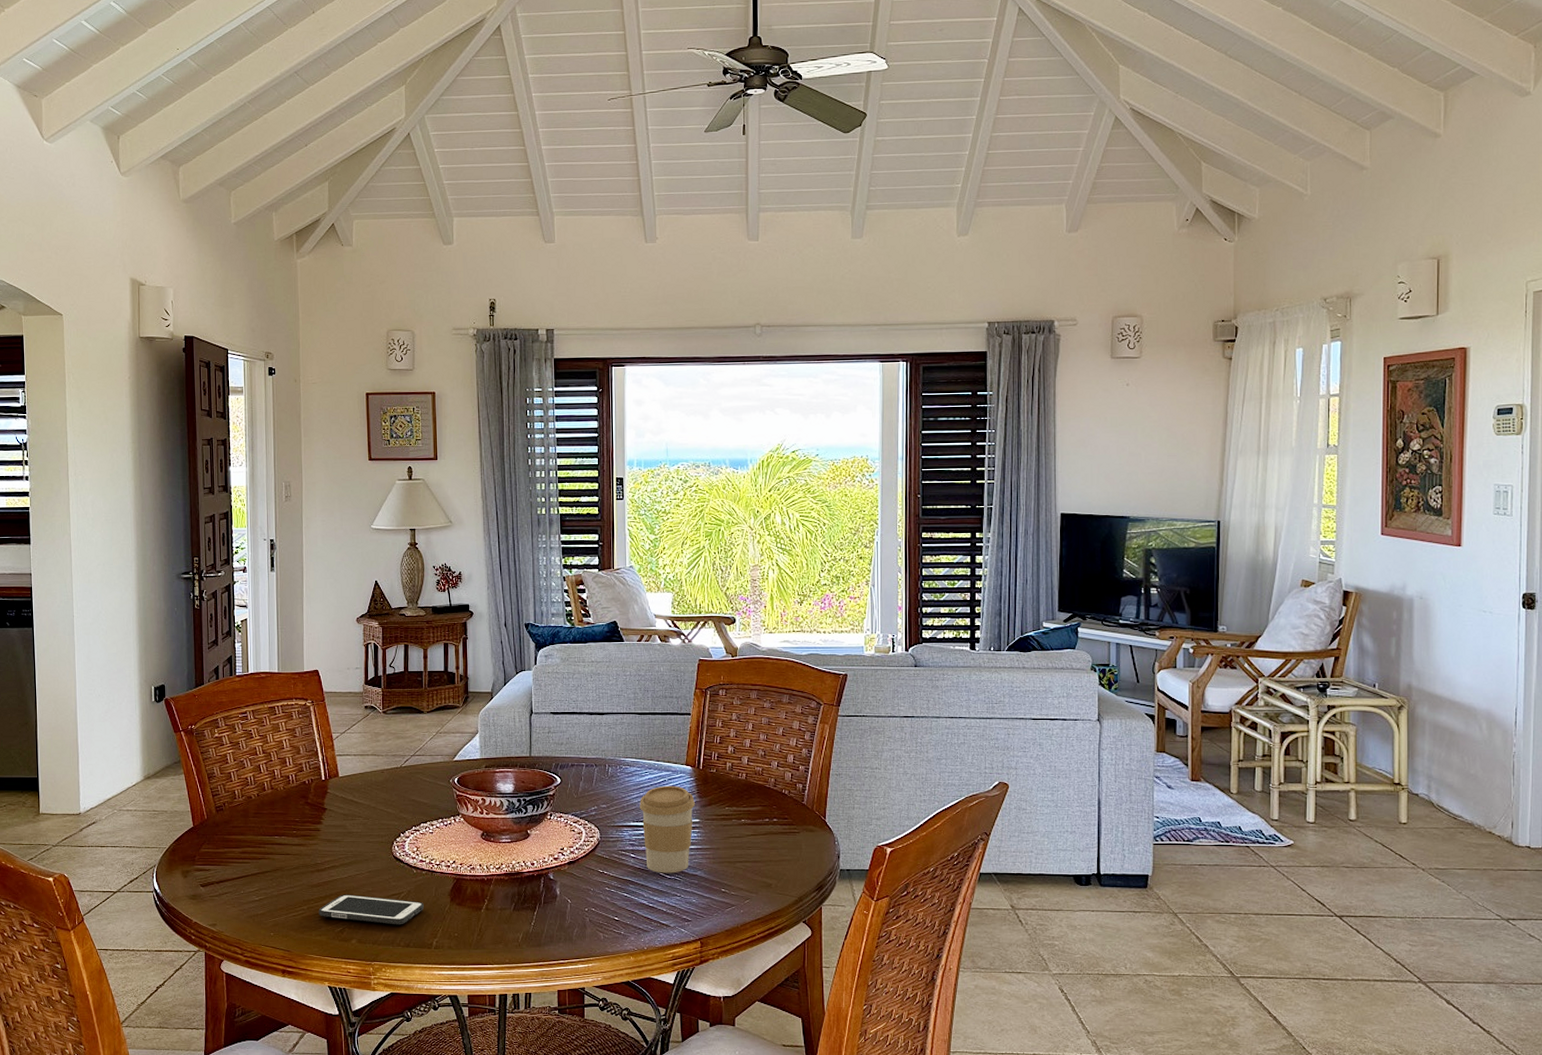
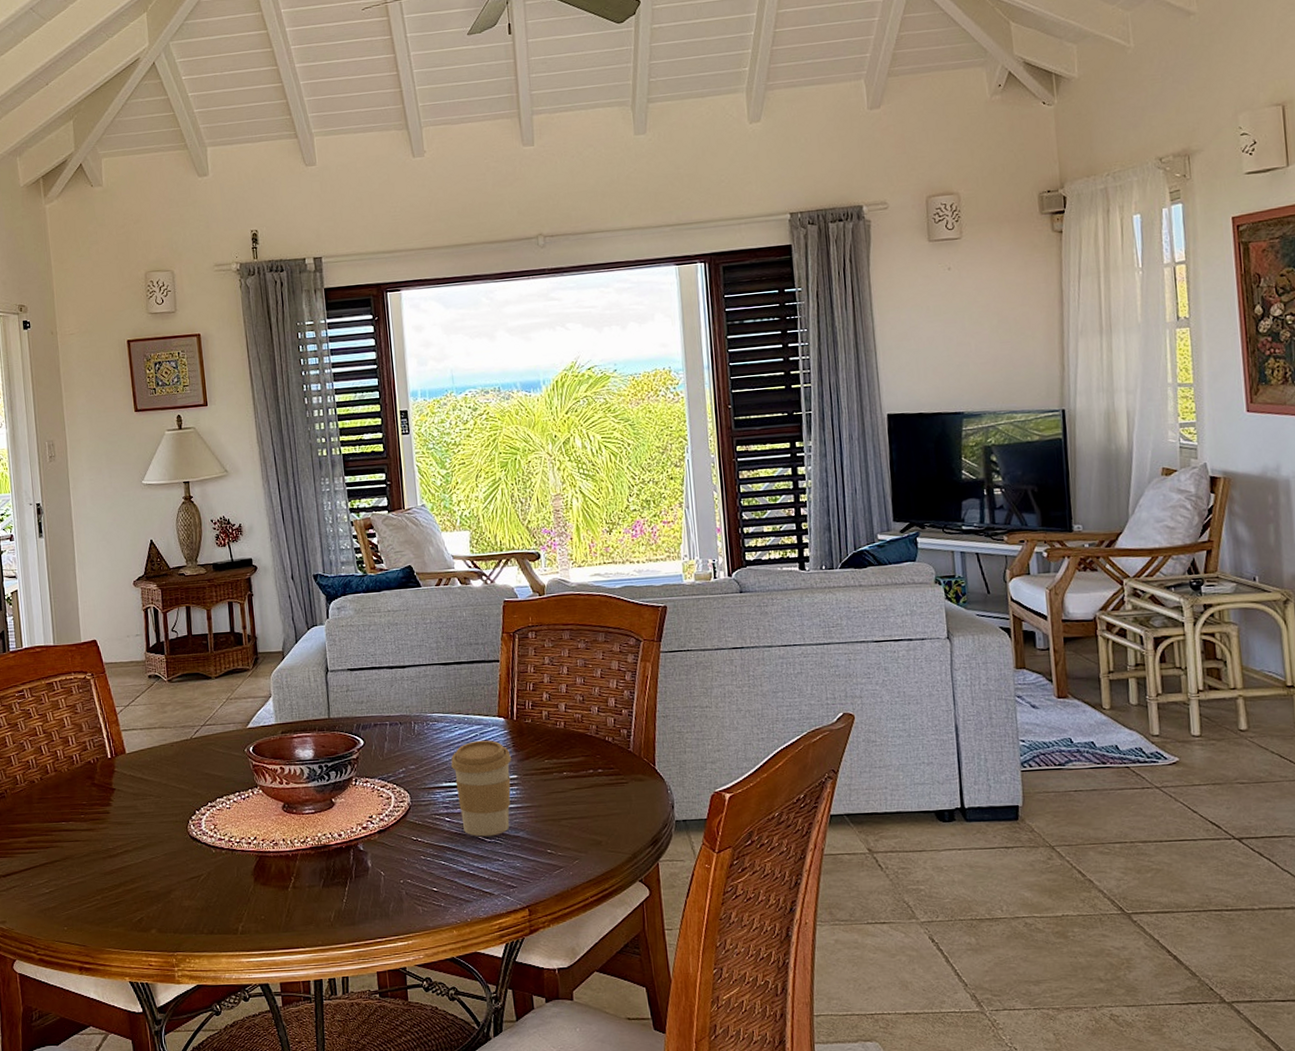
cell phone: present [318,894,424,925] -> none [113,880,226,911]

